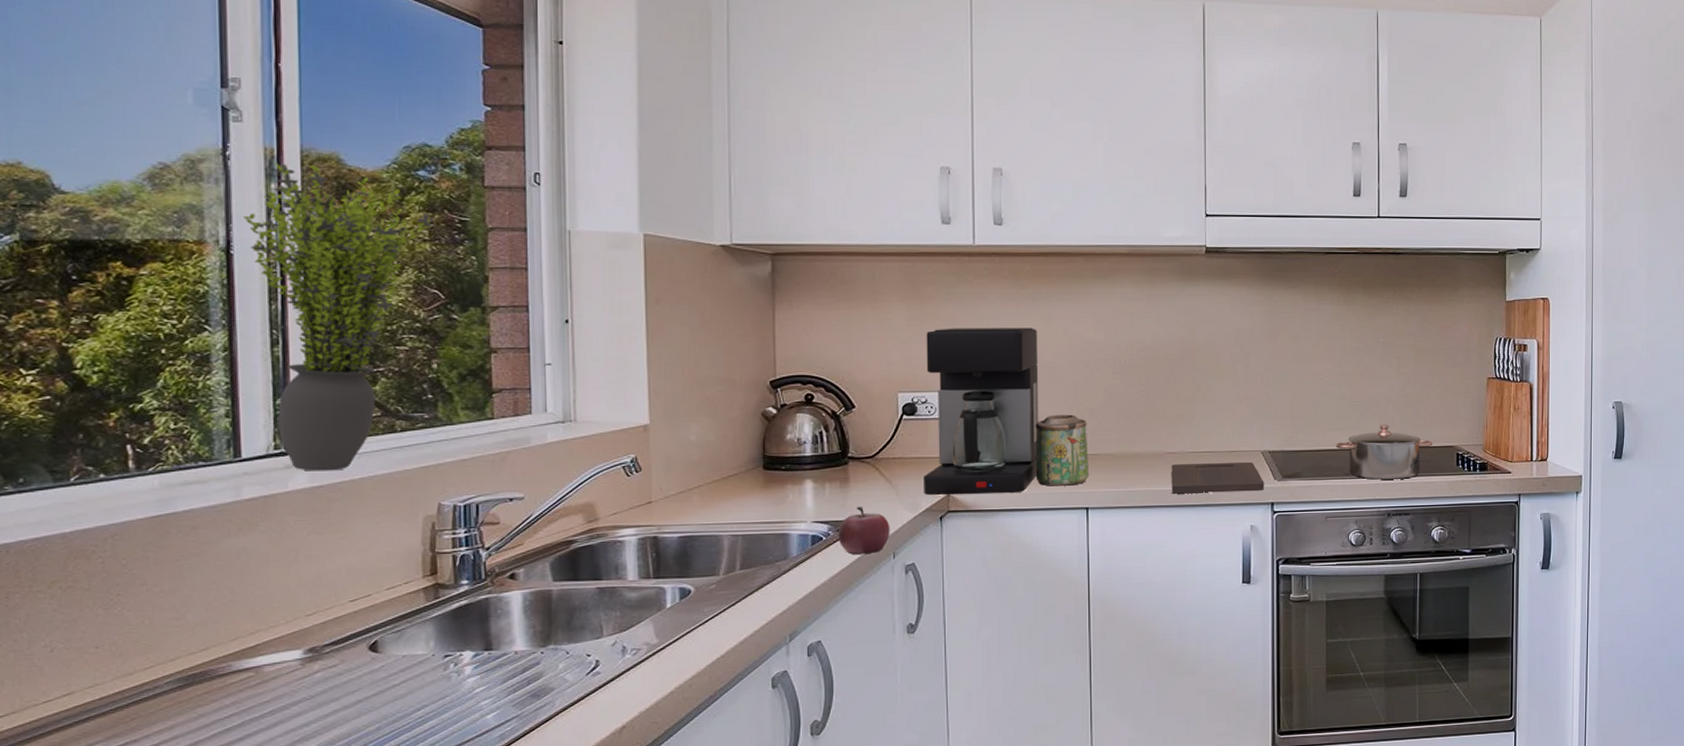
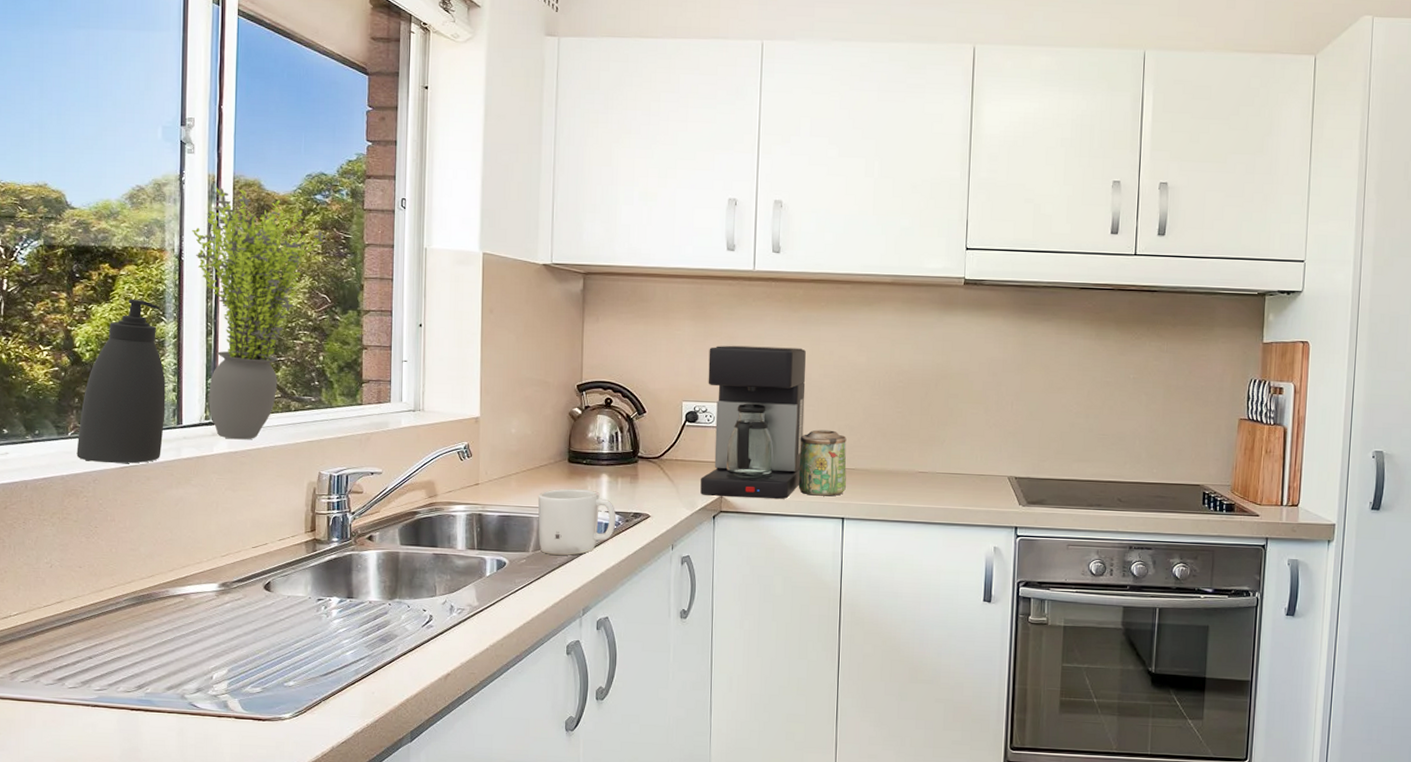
soap dispenser: none [84,304,216,513] -> present [76,298,166,464]
mug: none [727,498,825,577] -> present [537,489,616,556]
fruit: present [838,506,890,555] -> none [626,500,670,544]
cutting board: present [1171,461,1265,494] -> none [921,483,1010,515]
cooking pot: present [1335,425,1433,480] -> none [1080,459,1179,514]

